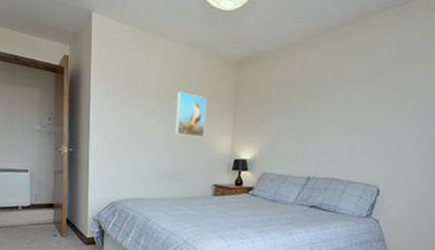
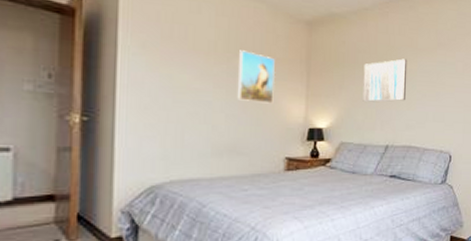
wall art: none [286,91,335,135] -> present [363,58,408,102]

